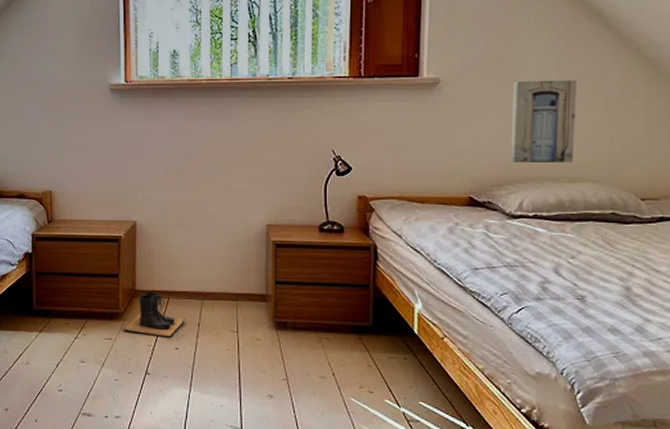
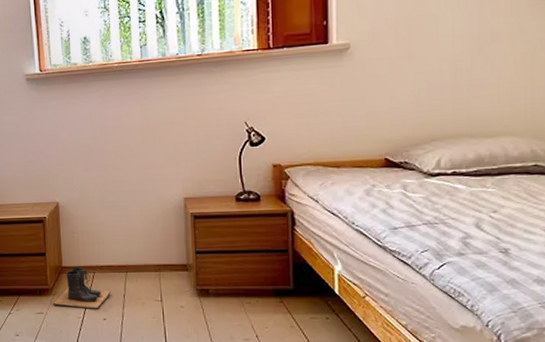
wall art: present [510,80,577,164] -> none [425,34,493,123]

